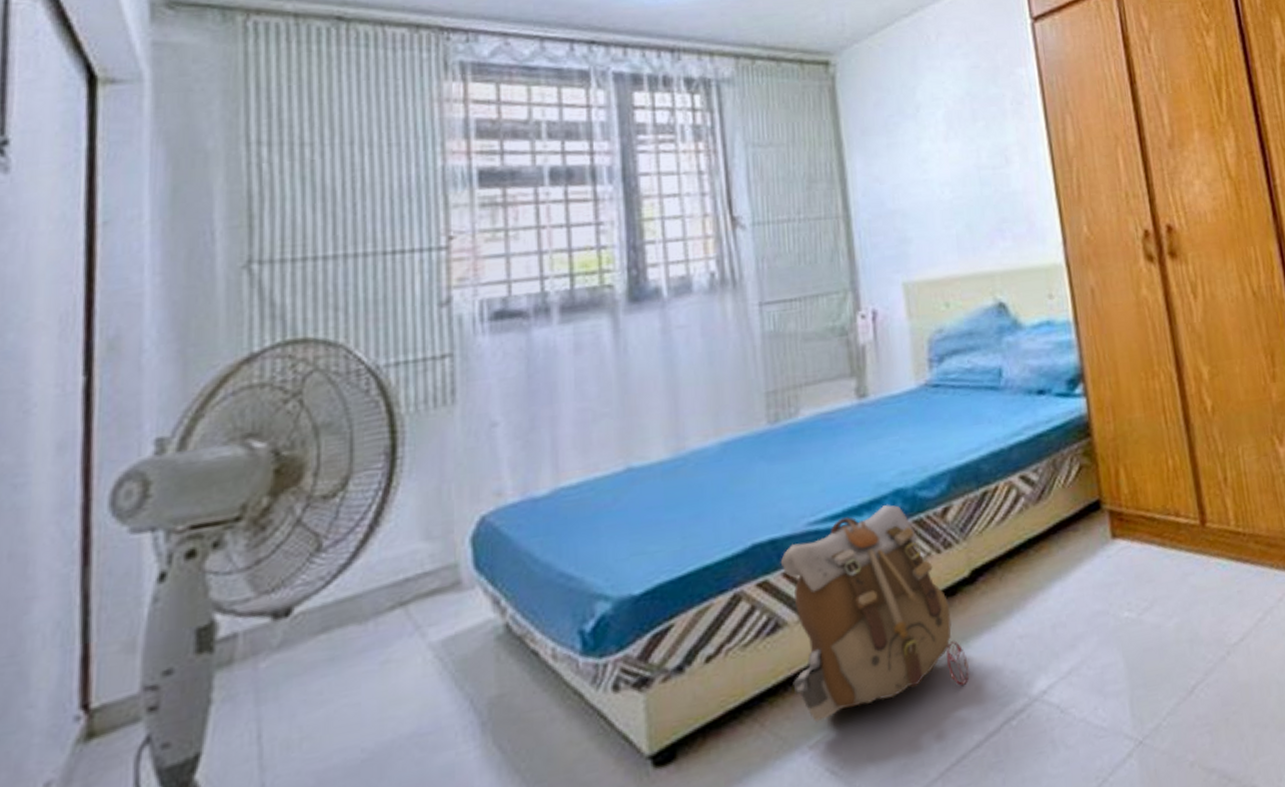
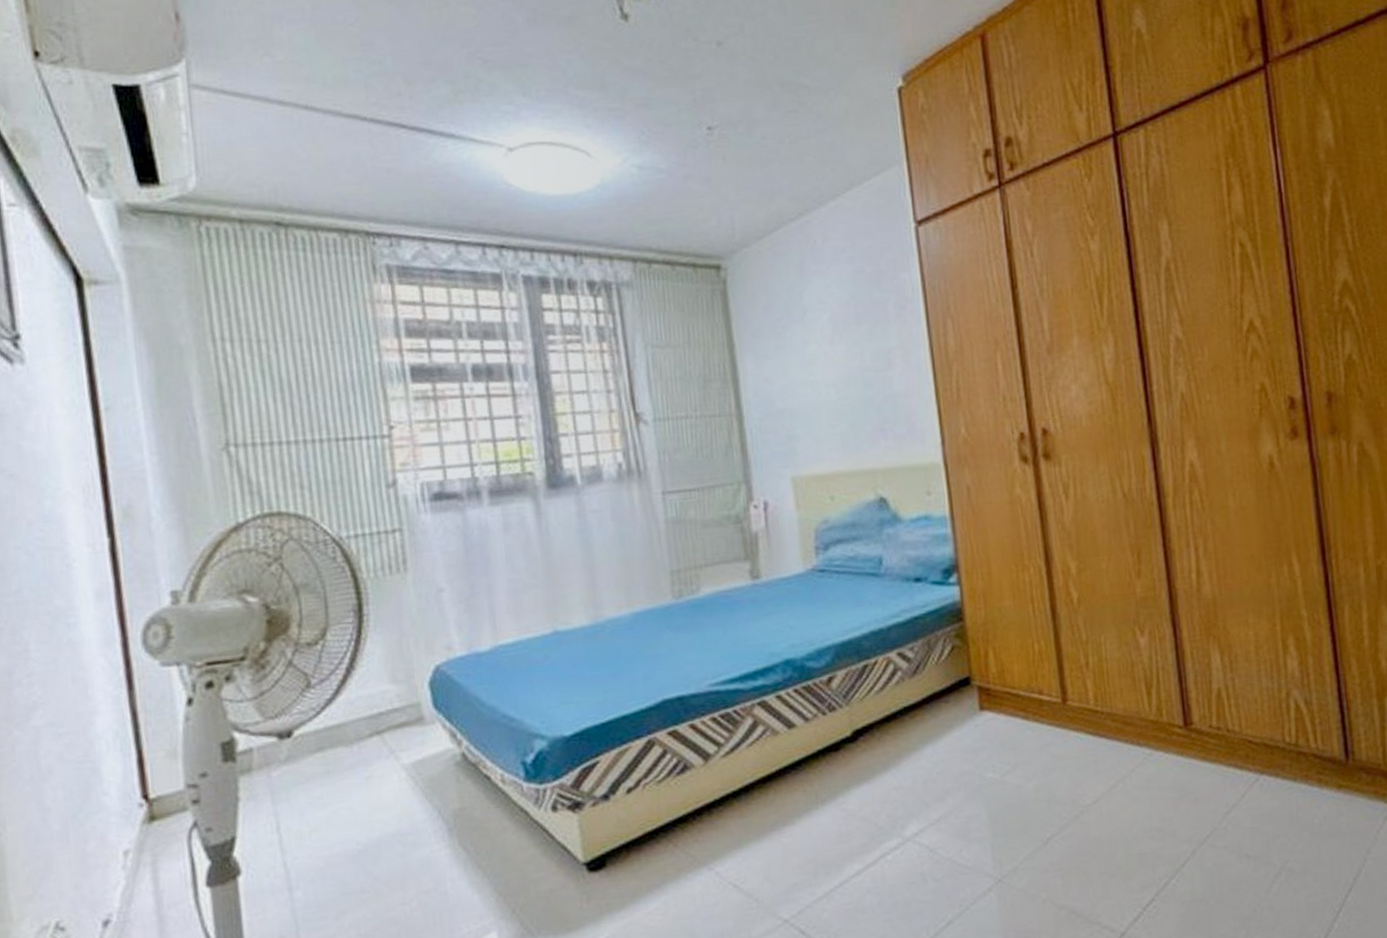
backpack: present [780,505,969,723] -> none [687,672,851,846]

